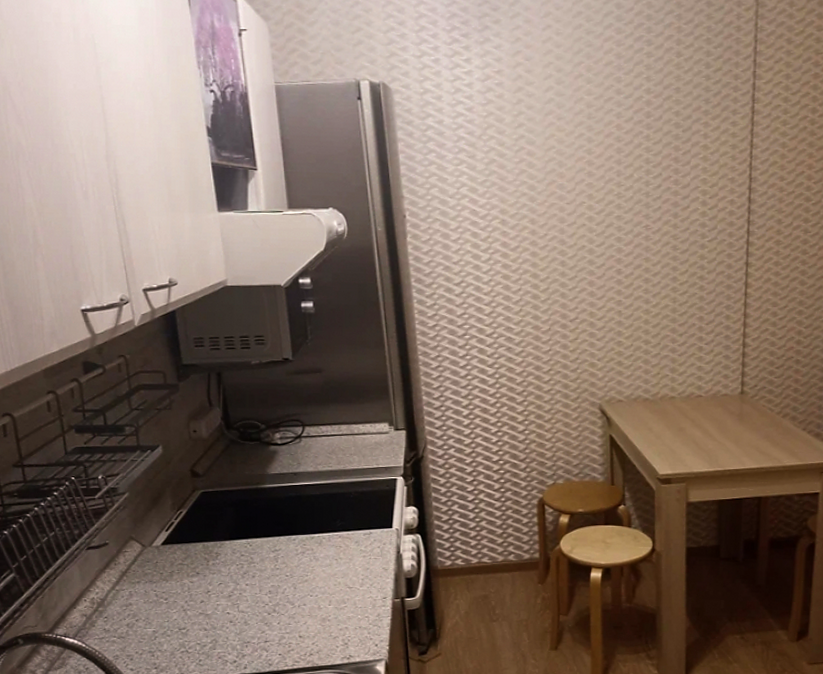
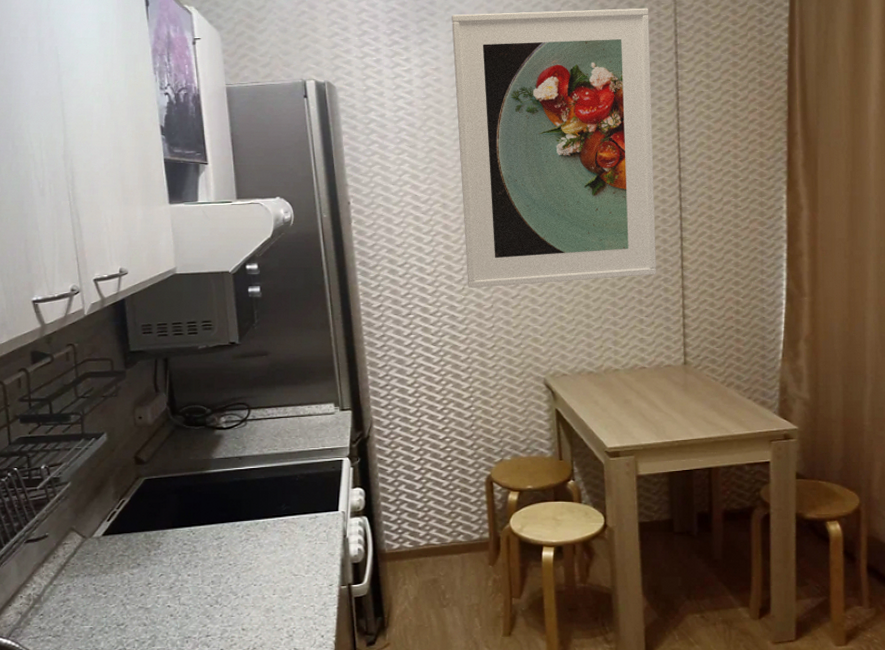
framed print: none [516,8,729,310] -> present [452,8,657,289]

